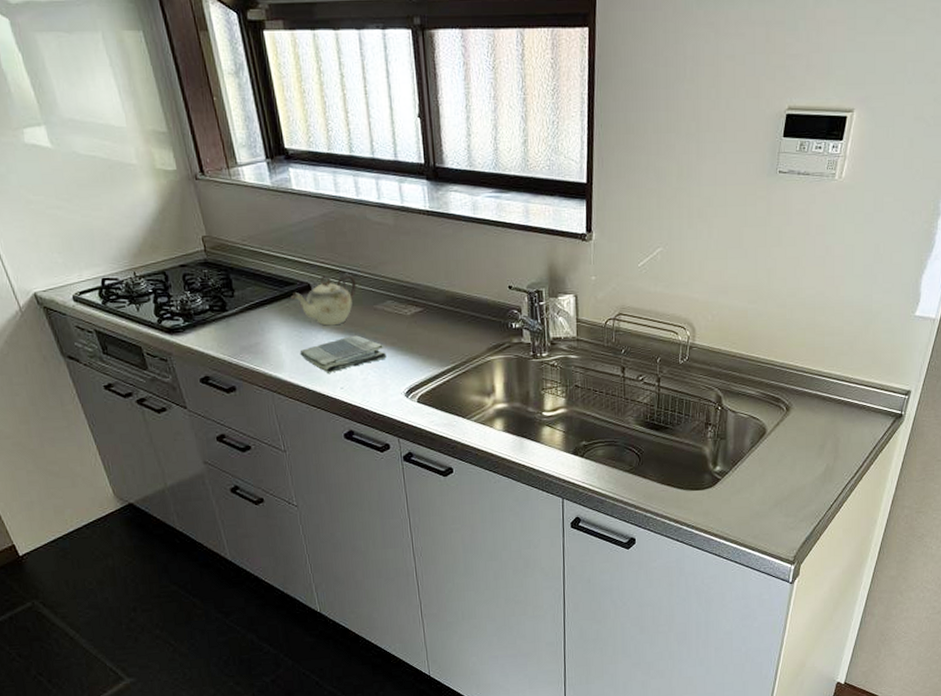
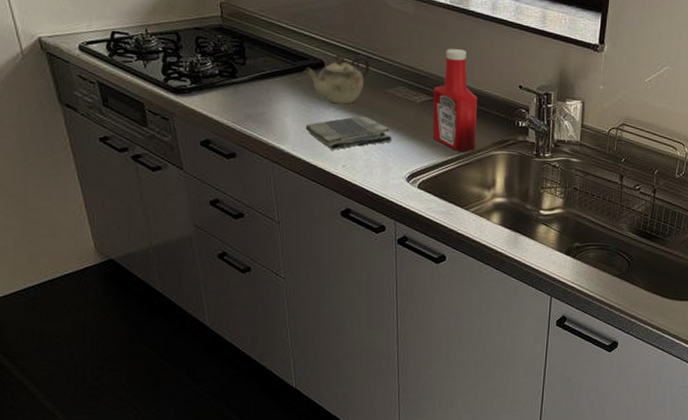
ketchup bottle: none [423,254,472,361] -> present [432,48,477,152]

